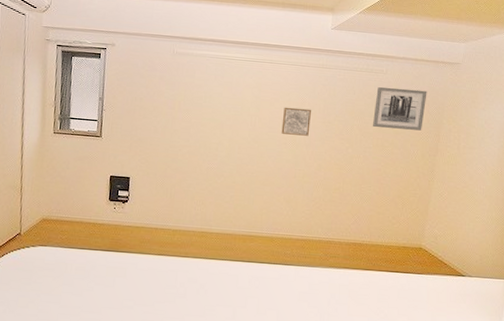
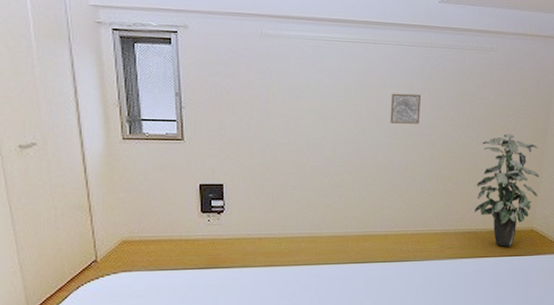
indoor plant: none [360,151,428,263] -> present [475,134,539,247]
wall art: present [372,87,427,131] -> none [483,66,537,111]

